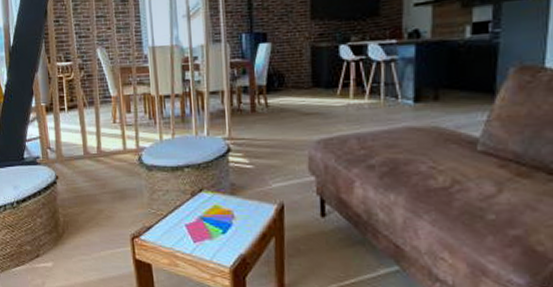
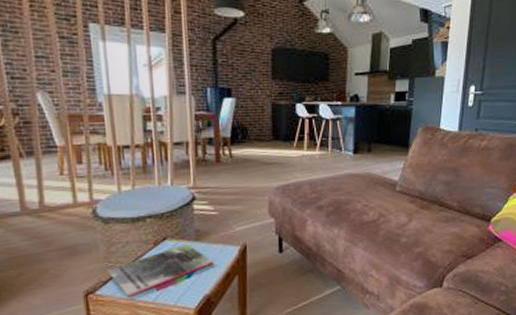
magazine: none [150,197,249,246] -> present [107,243,213,297]

